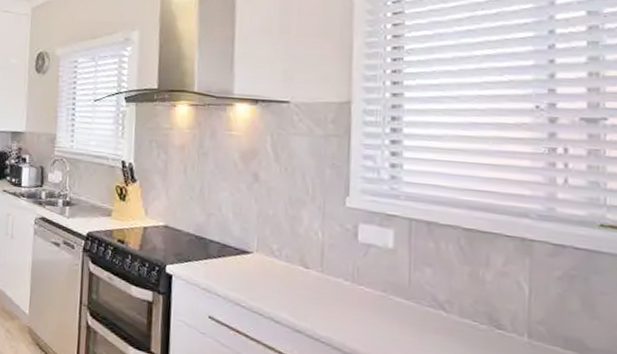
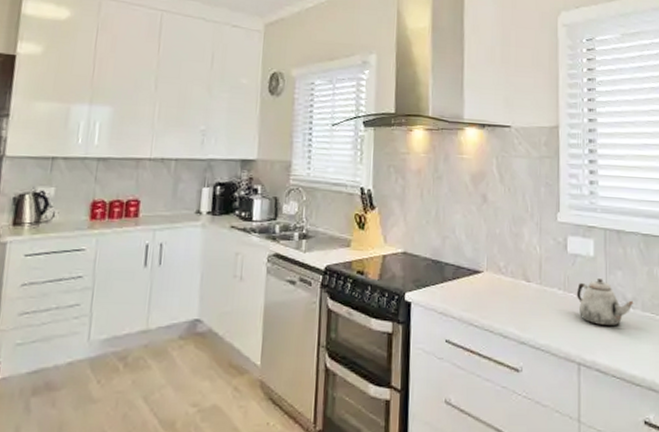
teapot: none [367,274,448,329] -> present [576,279,634,327]

